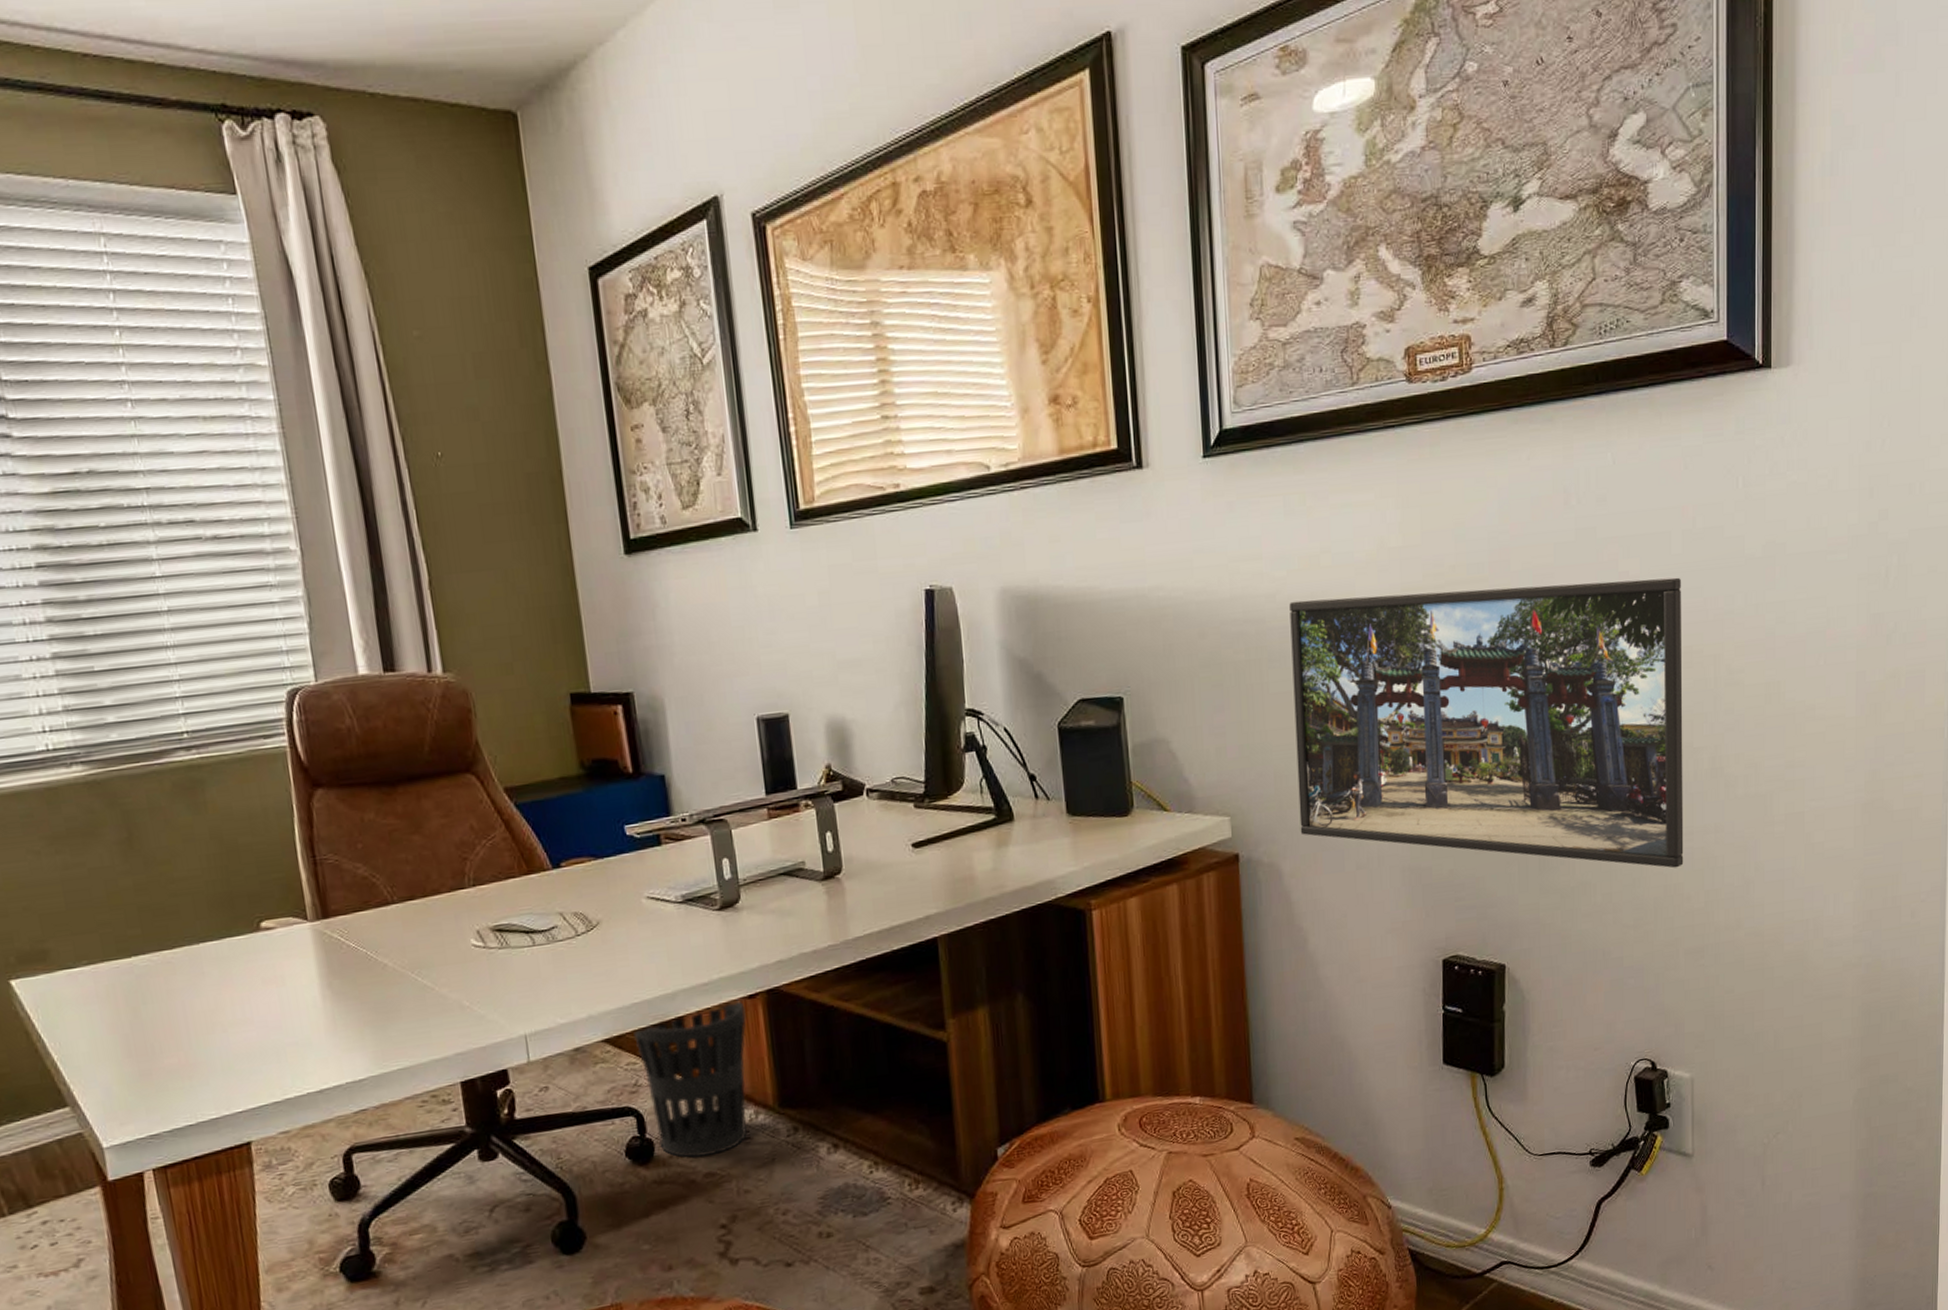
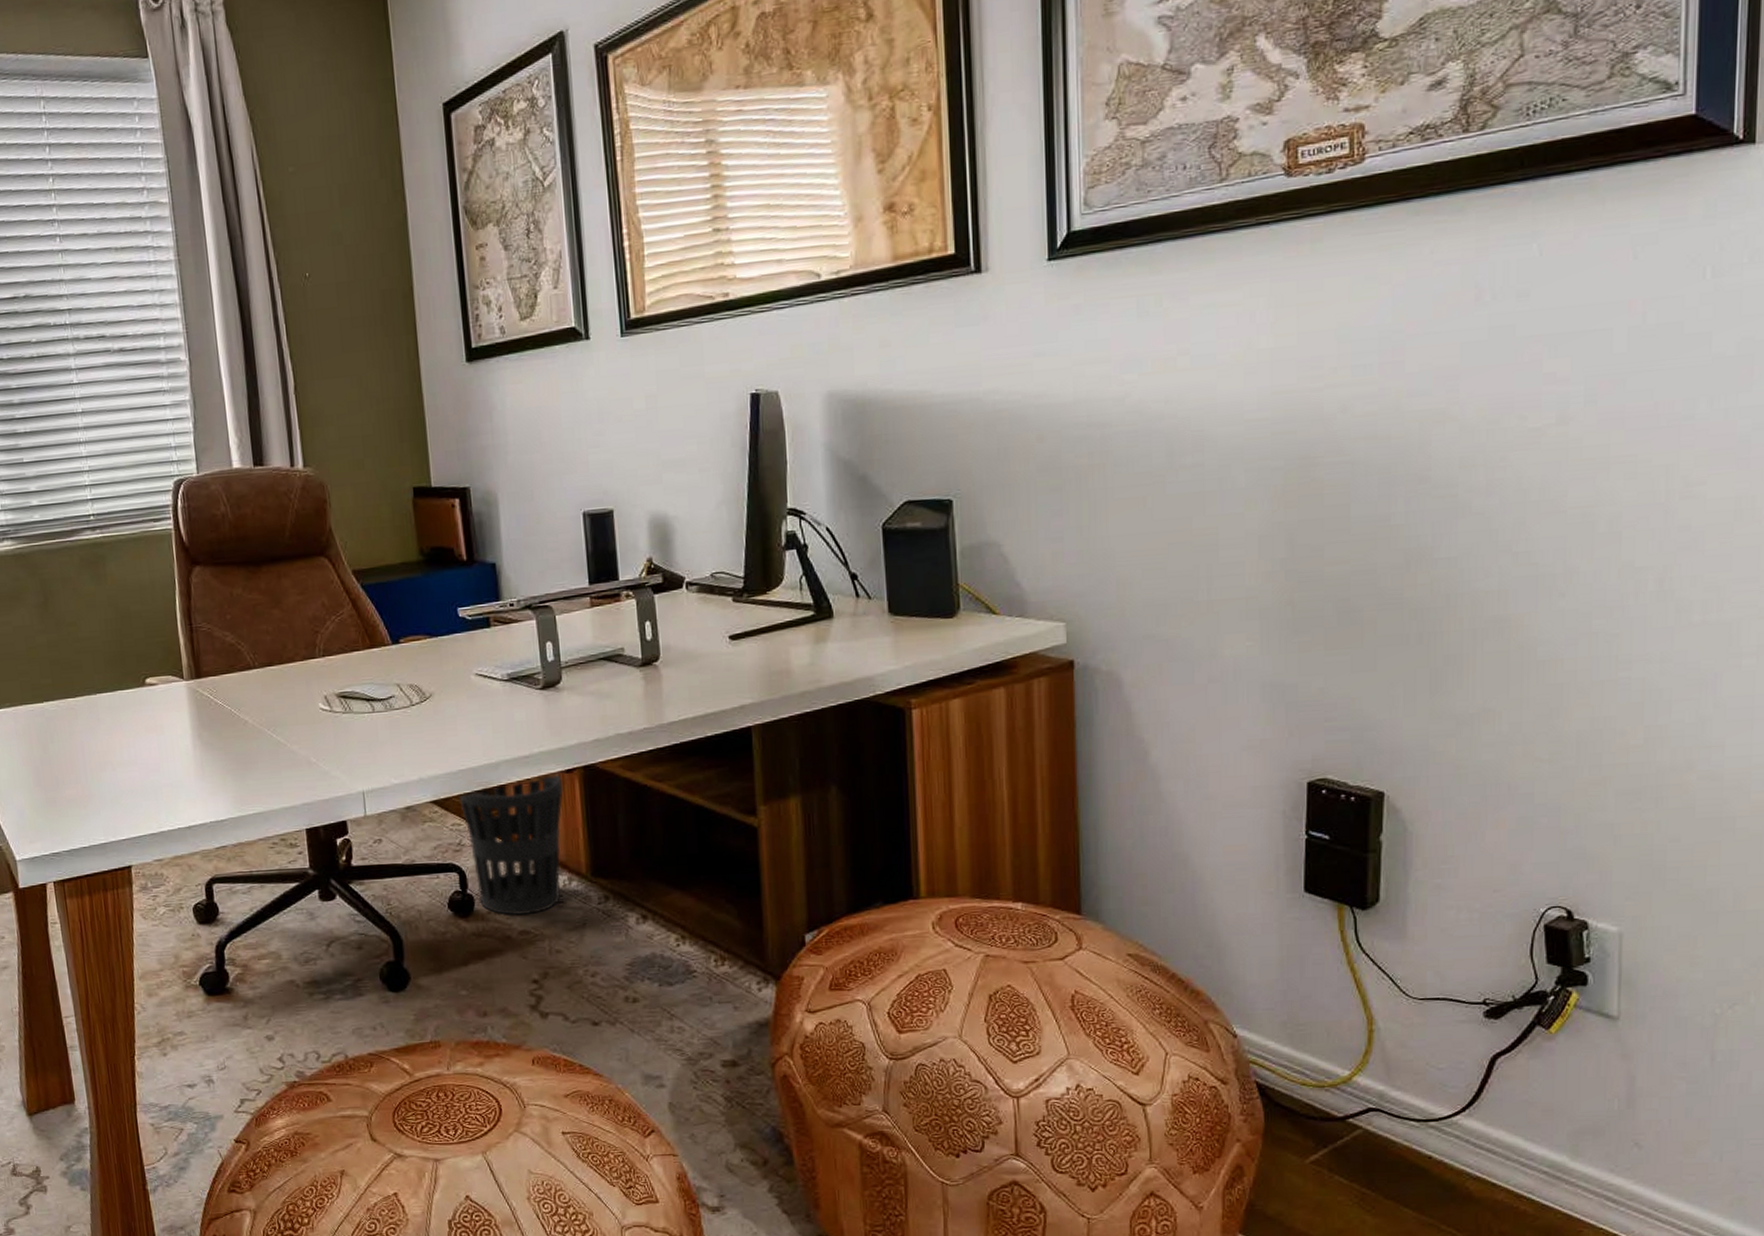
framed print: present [1289,577,1684,869] -> none [1140,378,1625,700]

